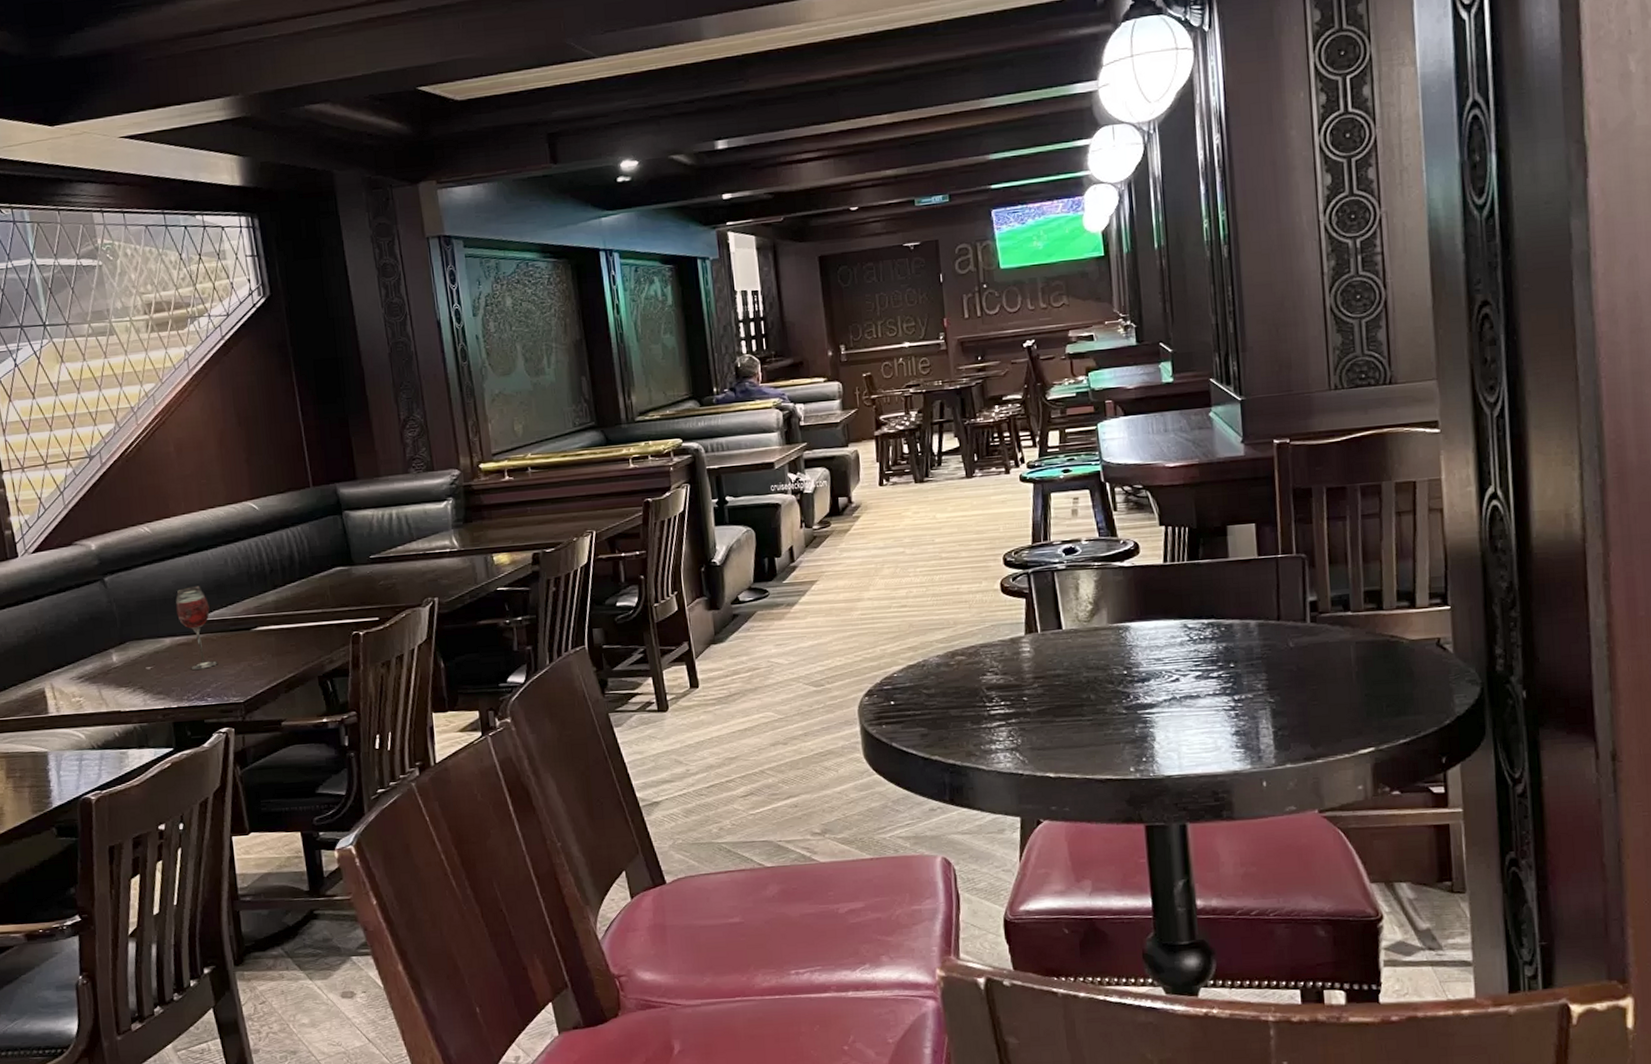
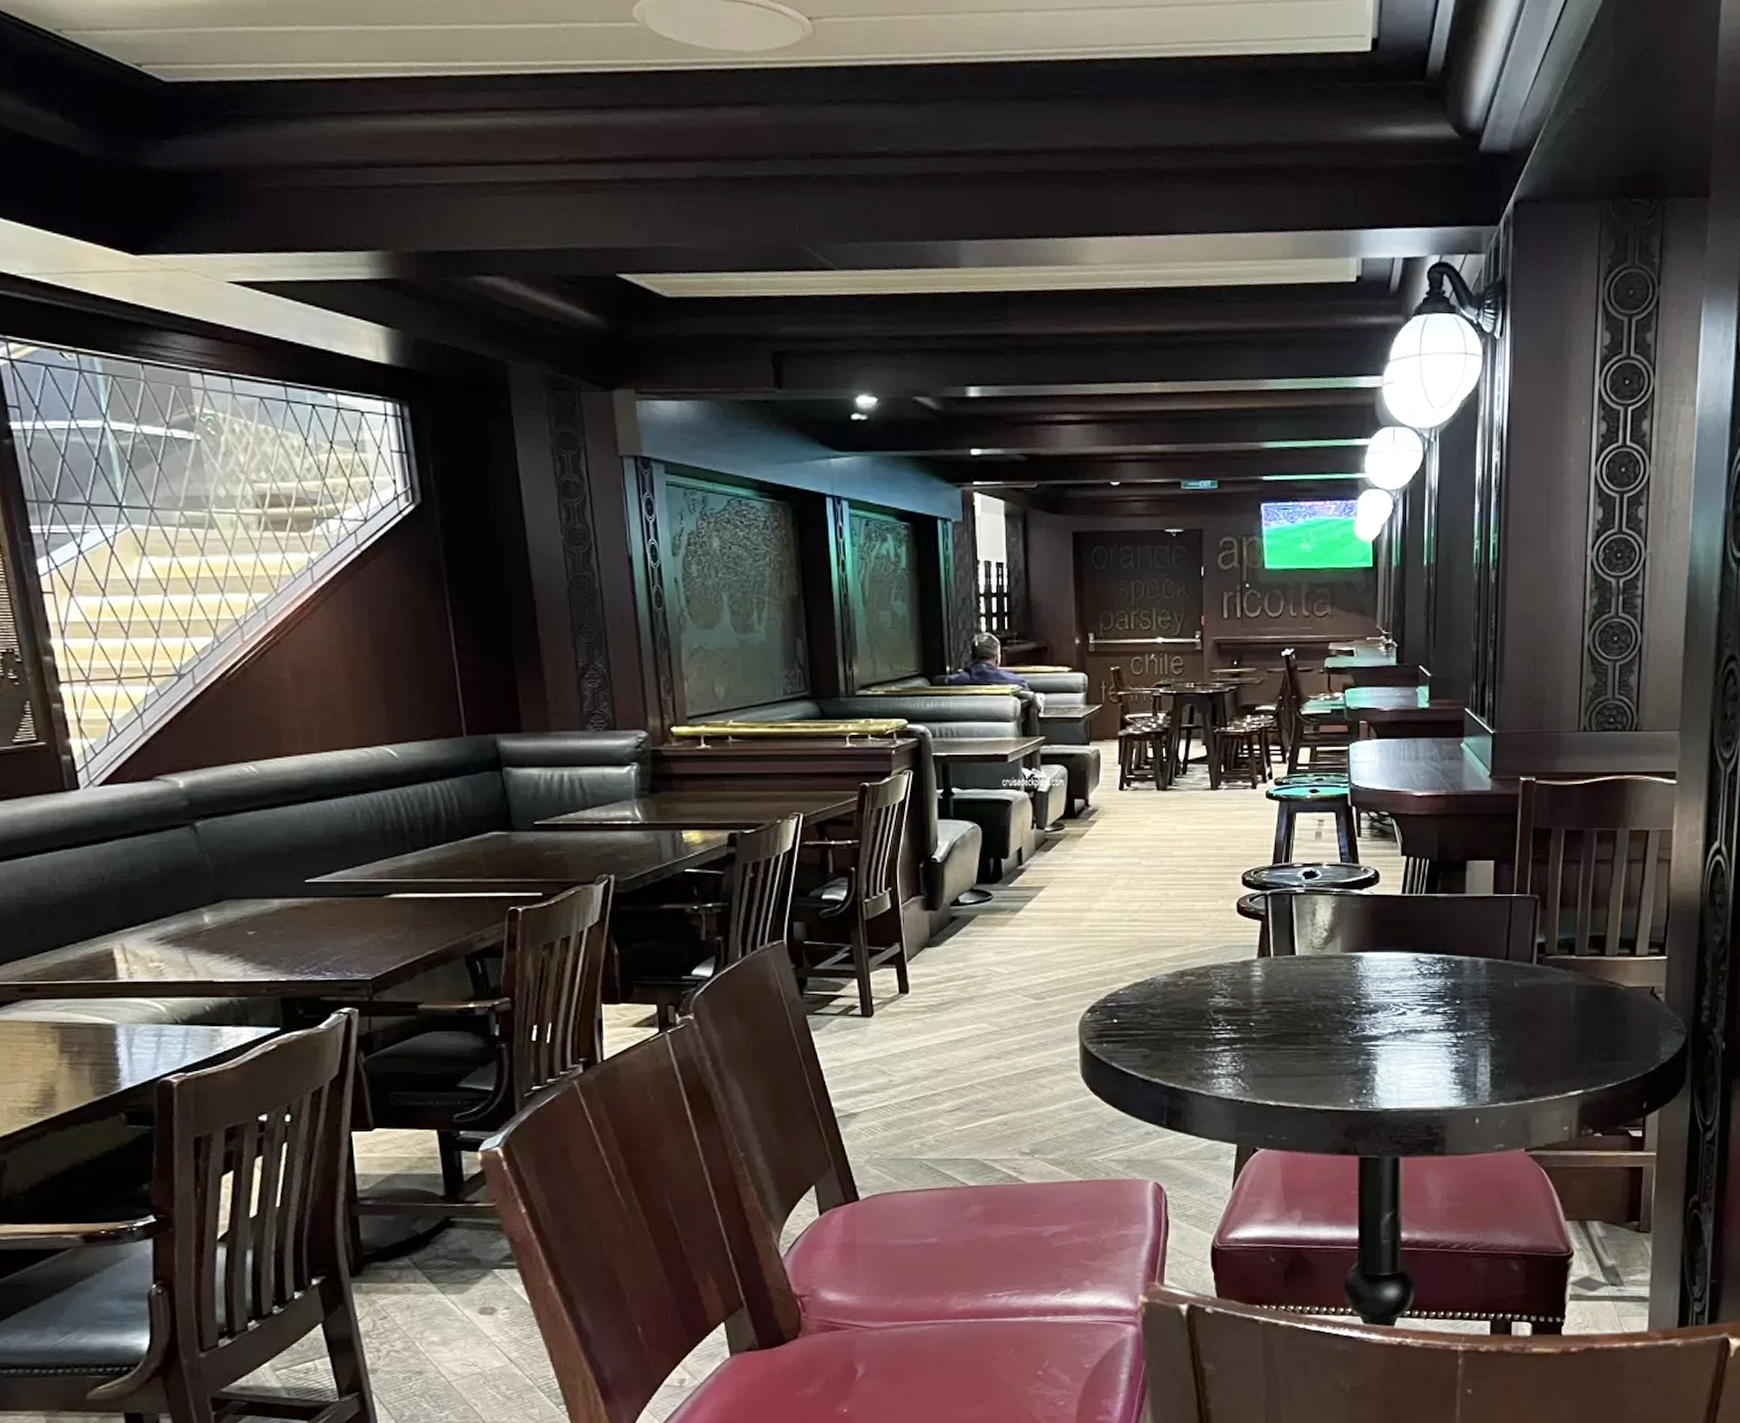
wineglass: present [175,586,218,670] -> none [287,841,341,938]

